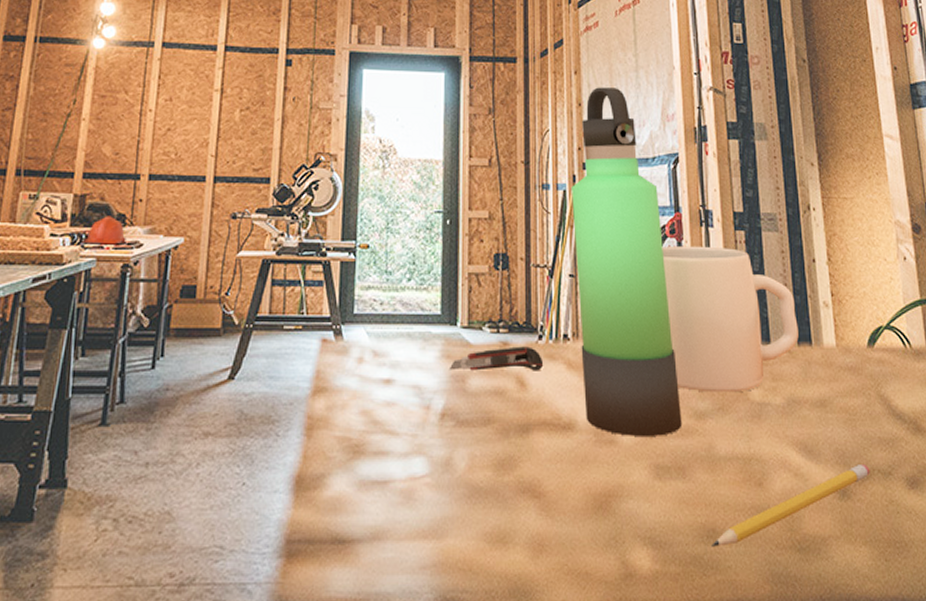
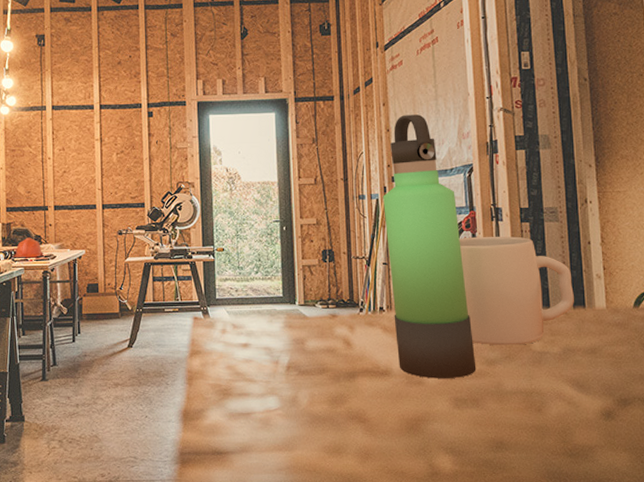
utility knife: present [448,346,544,371] -> none [291,317,365,336]
pencil: present [711,465,870,547] -> none [500,395,632,454]

